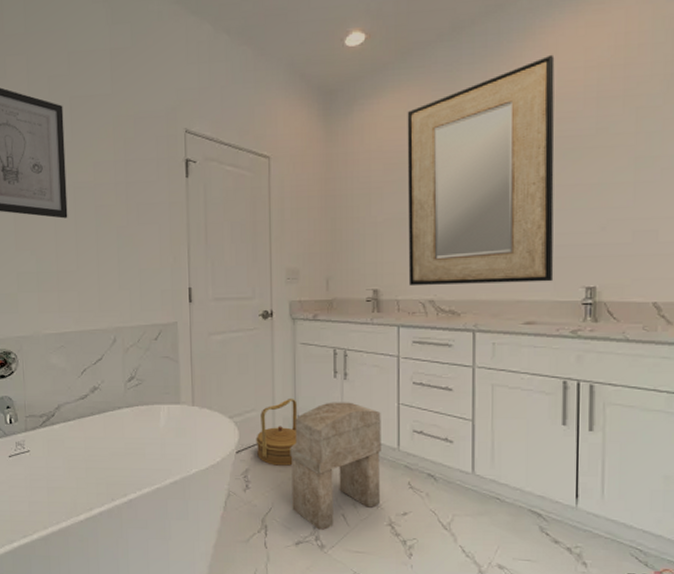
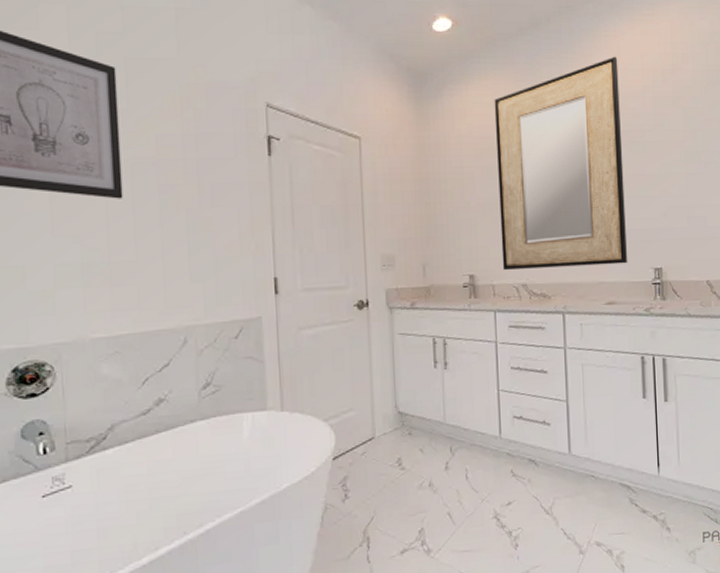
basket: present [256,398,298,466] -> none [354,393,398,469]
stool: present [290,402,381,530] -> none [391,392,485,534]

